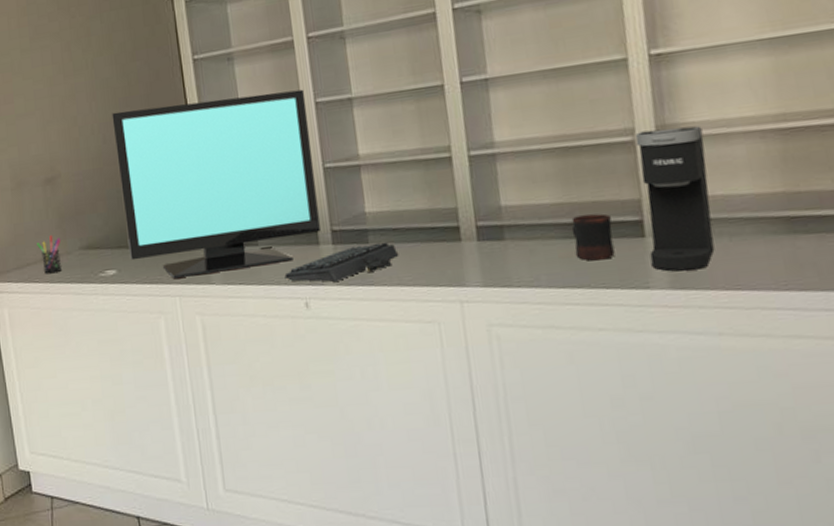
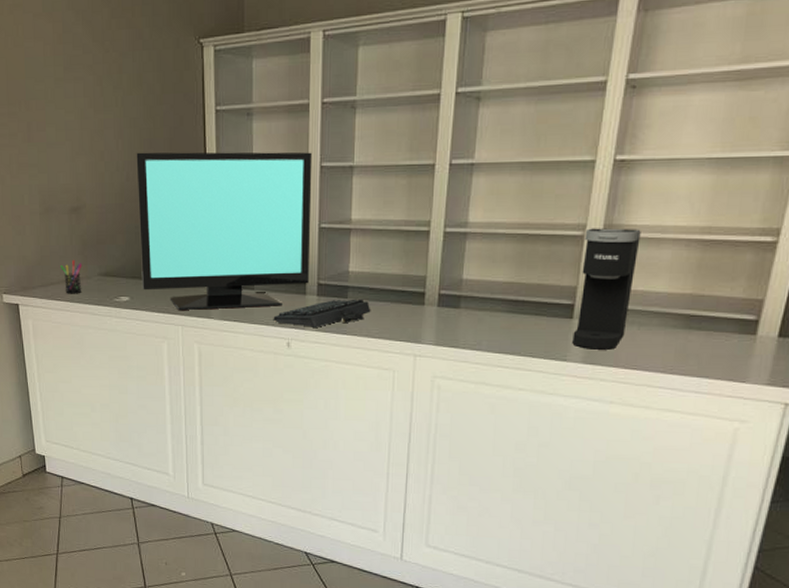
mug: present [571,213,615,261] -> none [514,295,549,334]

